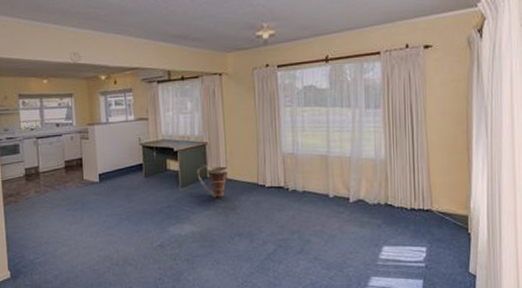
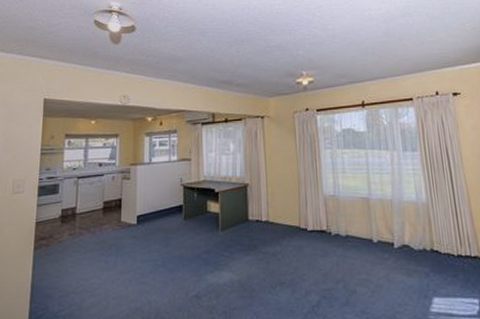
basket: present [197,164,229,198] -> none [238,206,270,243]

